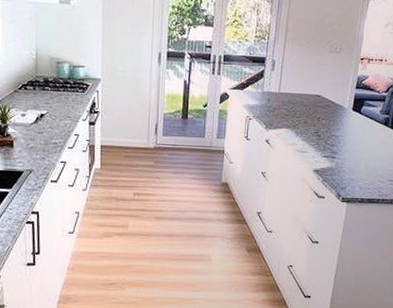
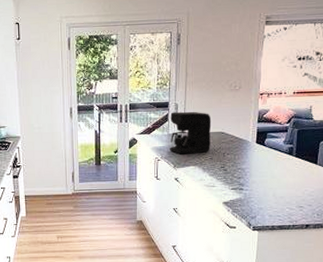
coffee maker: none [263,68,309,116] -> present [170,111,211,155]

